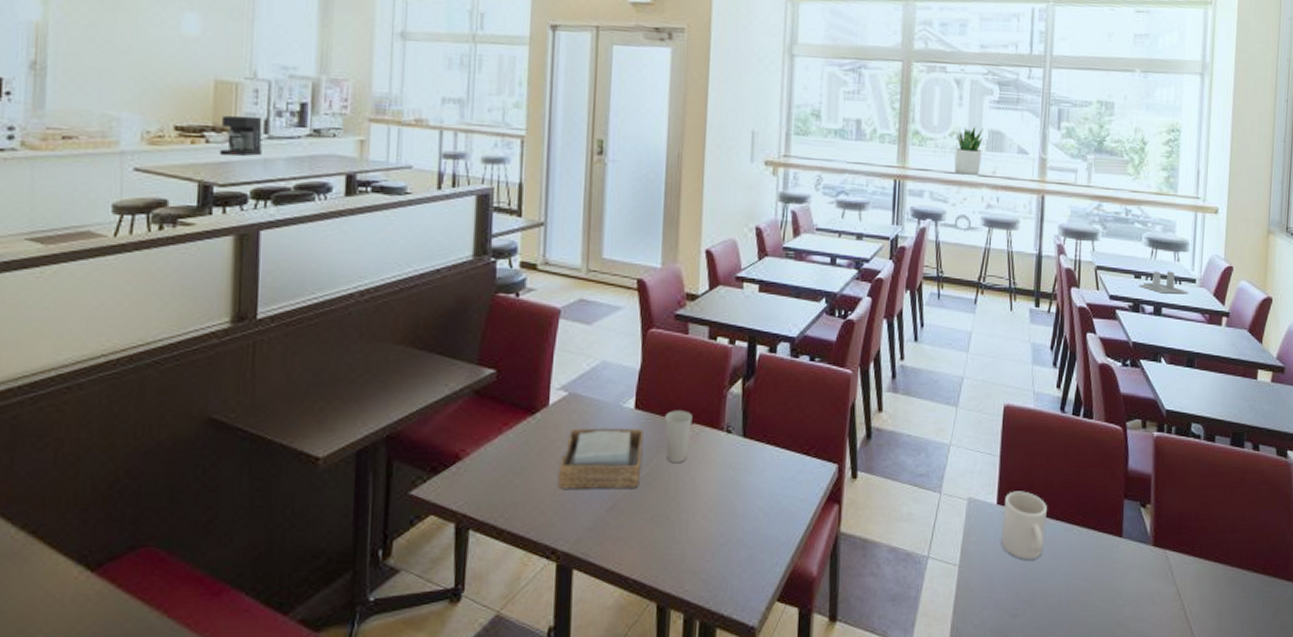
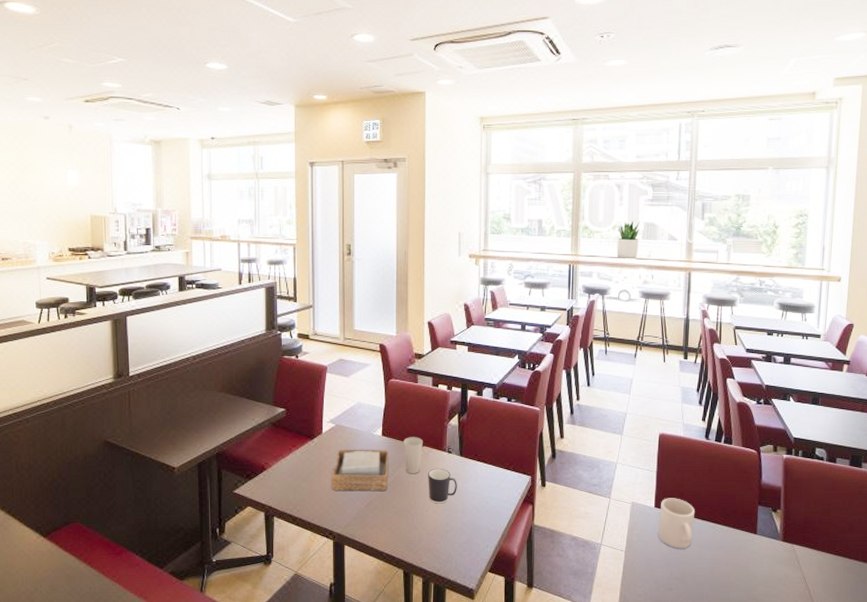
coffee maker: present [219,115,263,157] -> none [97,239,124,267]
mug: none [697,454,738,506] -> present [428,468,457,504]
napkin holder: present [1138,271,1189,294] -> none [770,329,815,347]

